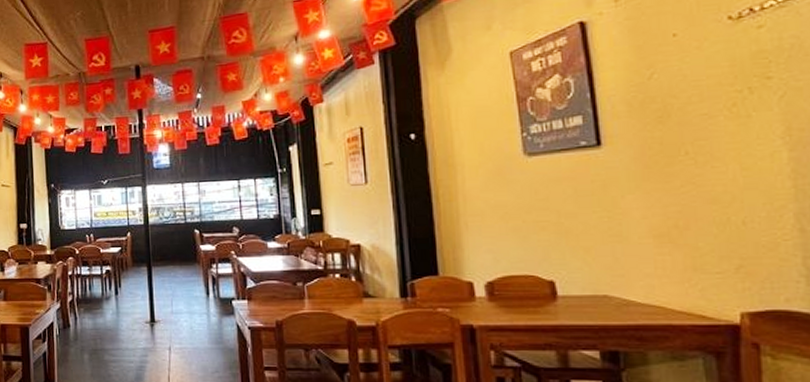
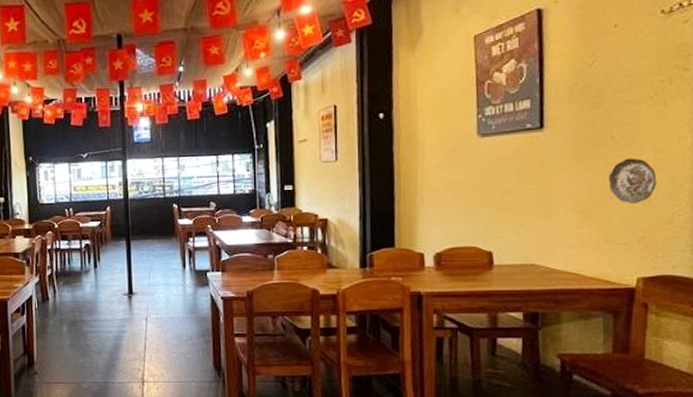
decorative plate: none [688,176,750,227] -> present [609,158,657,203]

